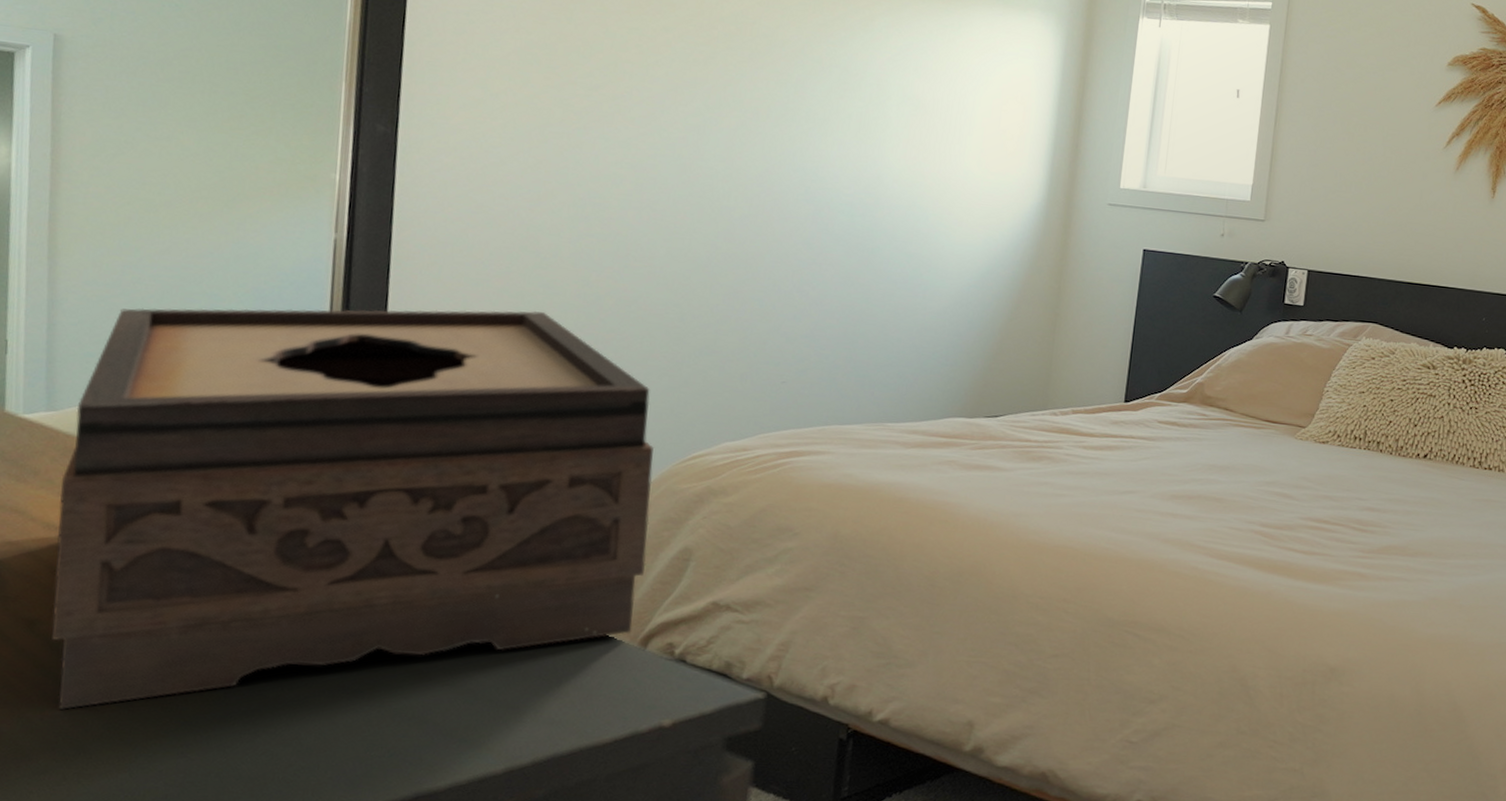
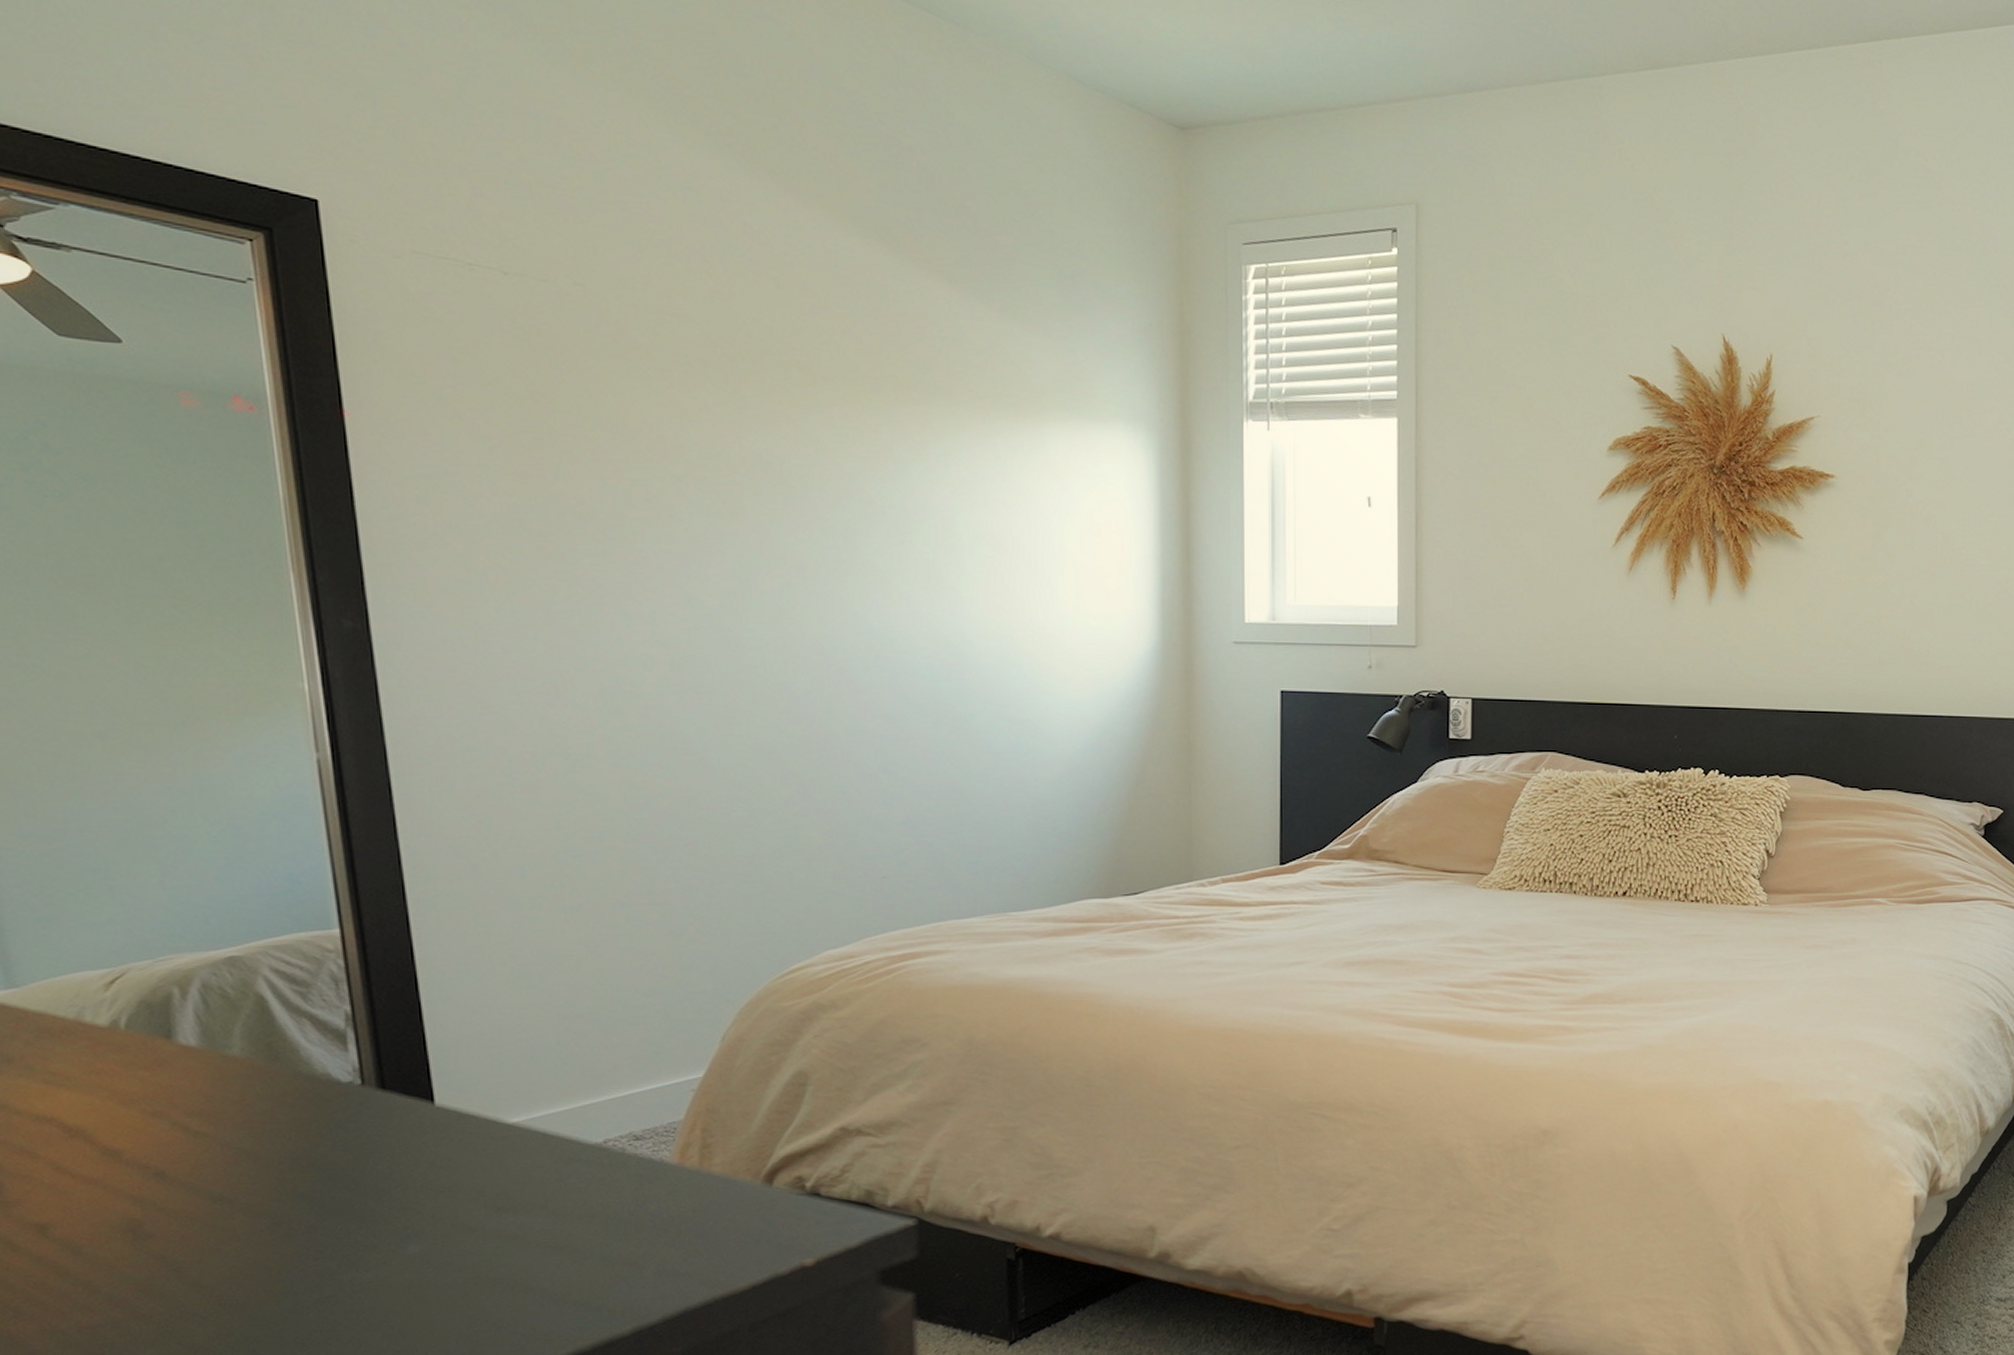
tissue box: present [51,308,654,710] -> none [42,823,757,1319]

